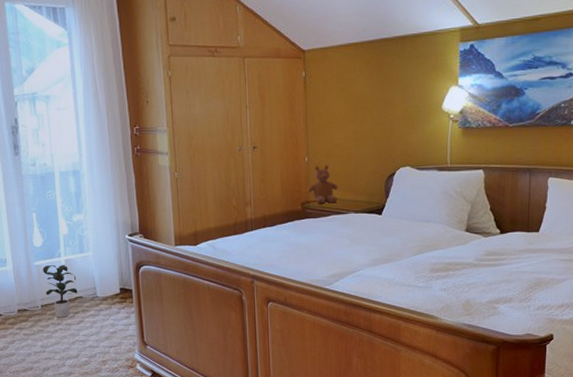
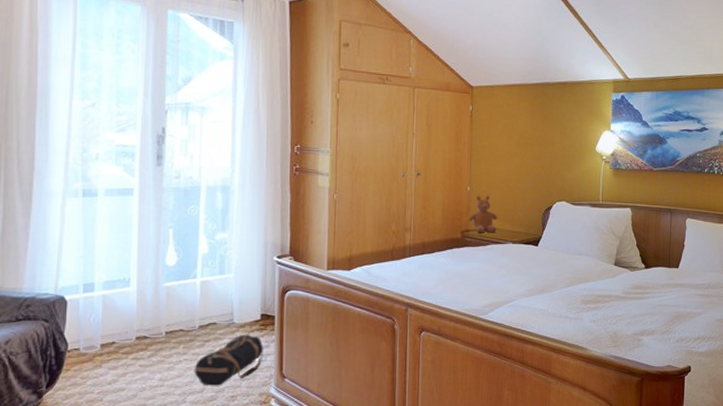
potted plant: present [42,264,78,318] -> none [173,286,212,347]
duffel bag: none [68,306,126,351] -> present [194,334,264,385]

